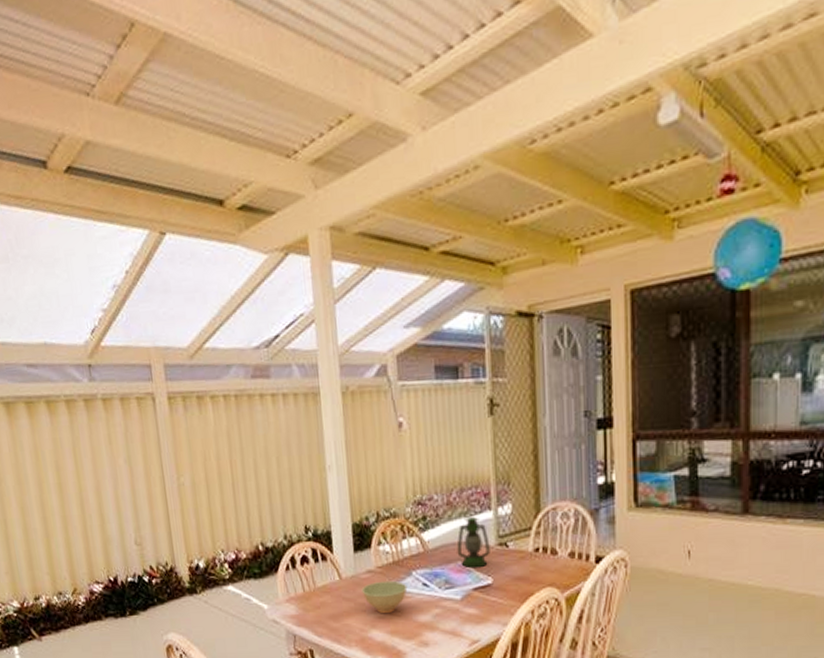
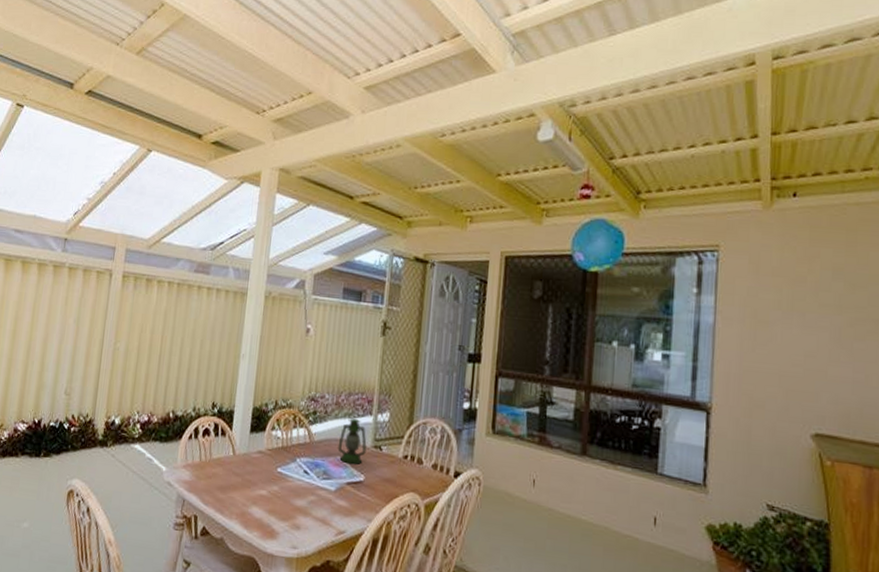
bowl: present [361,580,408,614] -> none [250,462,291,494]

